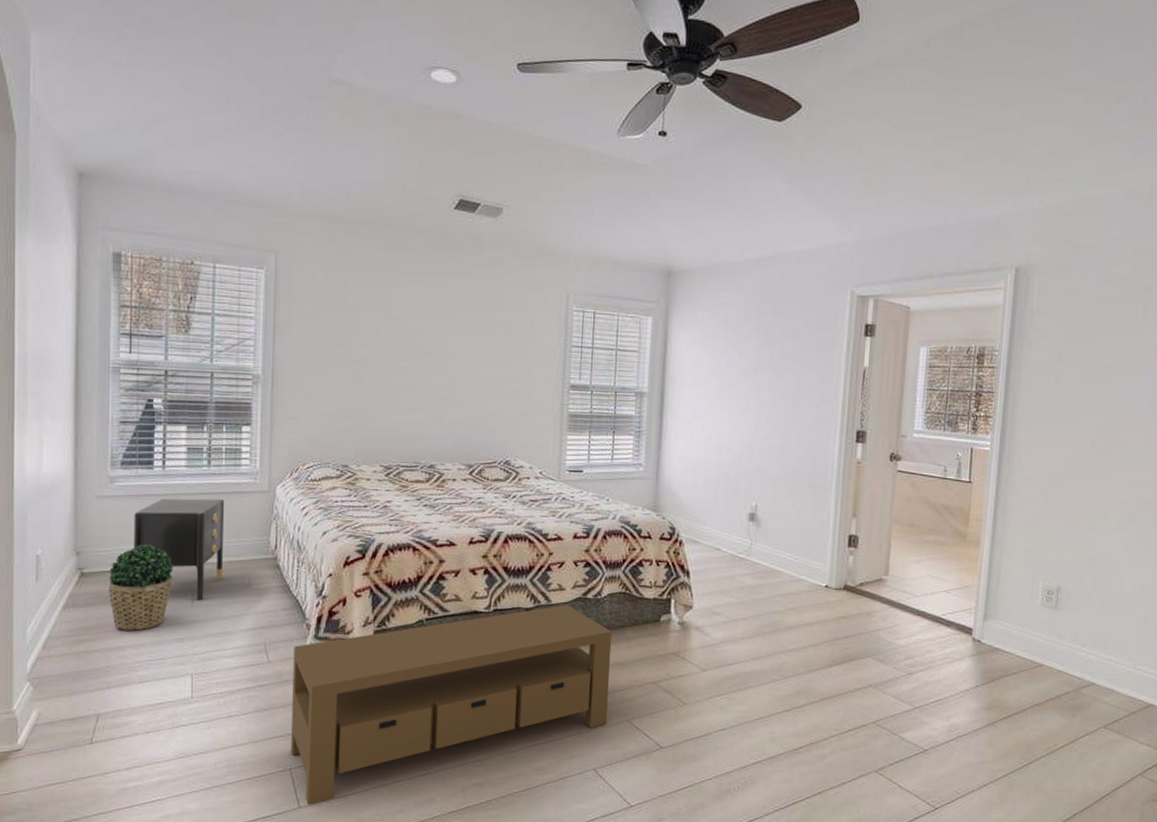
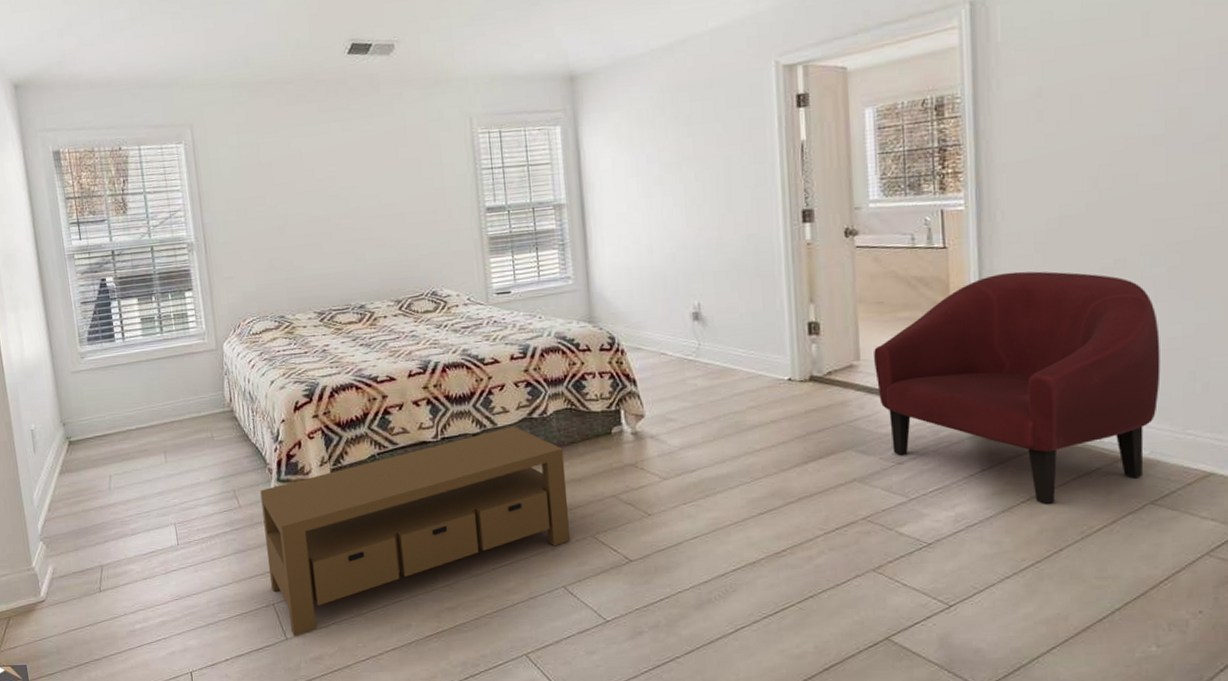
potted plant: present [108,544,174,631] -> none [91,409,146,489]
nightstand: present [133,498,225,601] -> none [105,362,188,456]
armchair: none [900,511,1127,721] -> present [874,271,1161,504]

